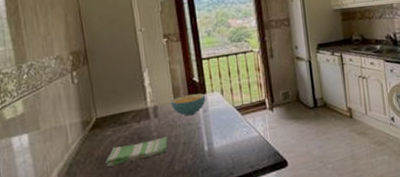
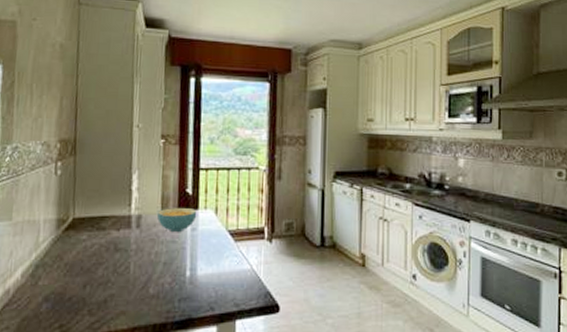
dish towel: present [105,136,169,167] -> none [74,252,148,276]

